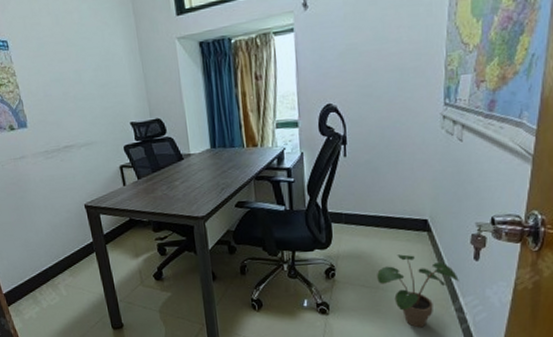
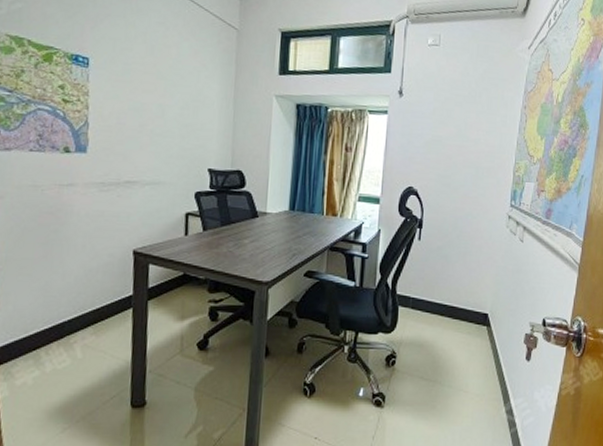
potted plant: present [377,254,459,328] -> none [436,347,511,430]

